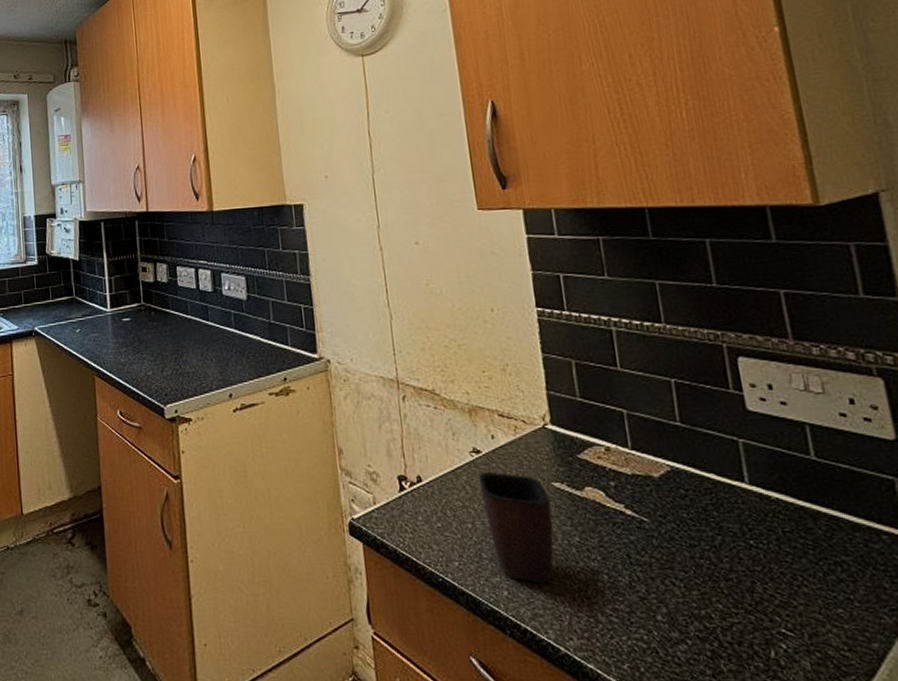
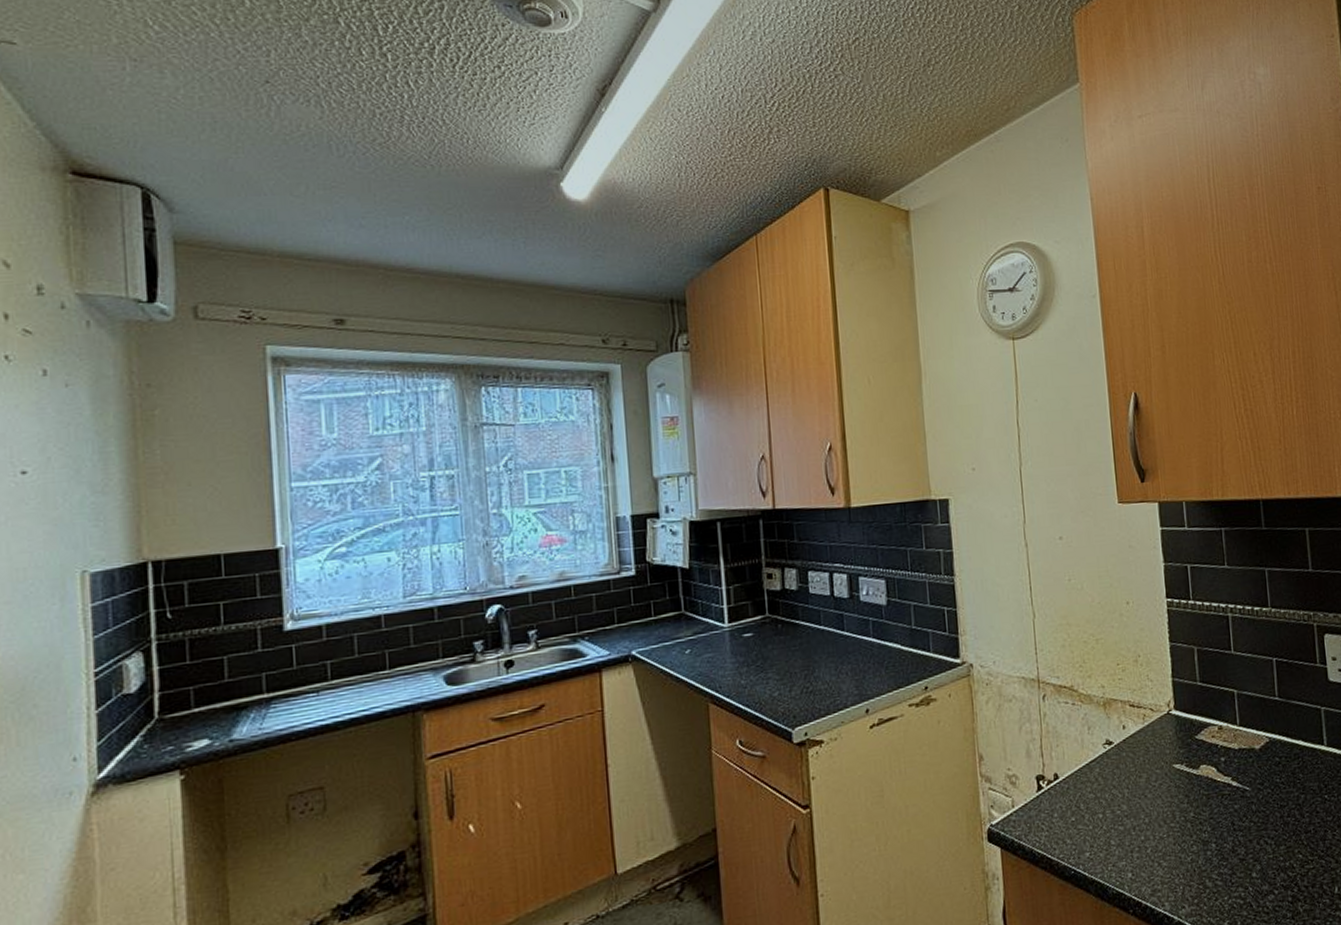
mug: present [478,471,554,584] -> none [1110,761,1173,862]

